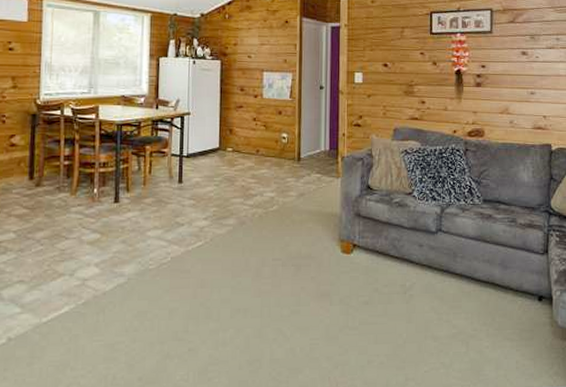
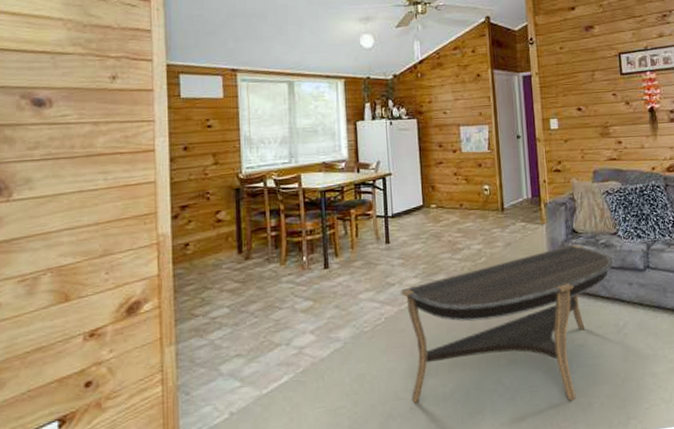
coffee table: none [189,200,406,357] -> present [401,244,614,403]

